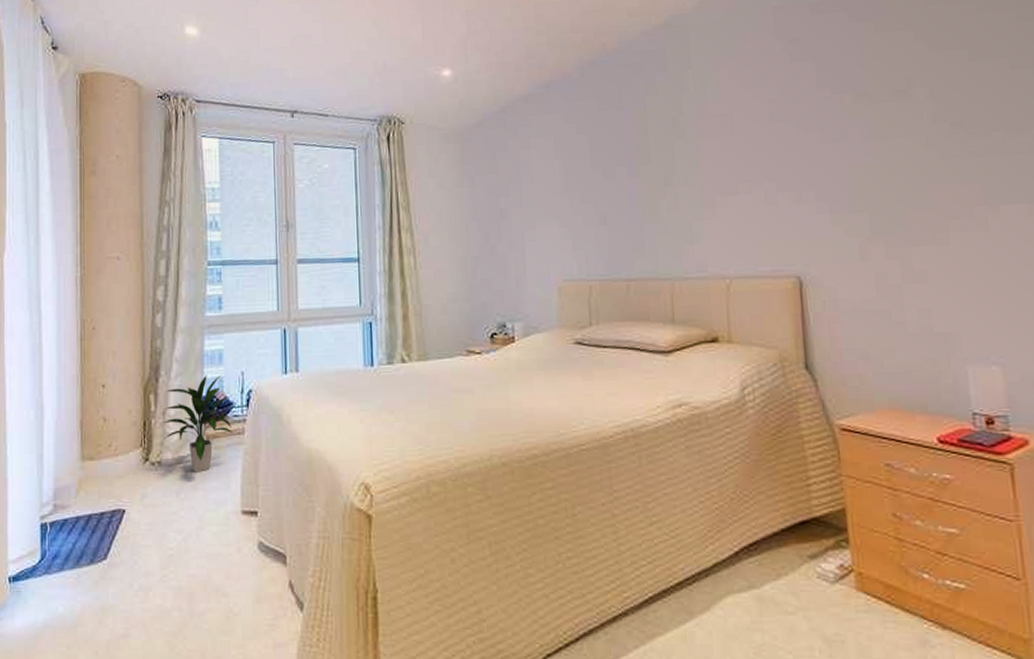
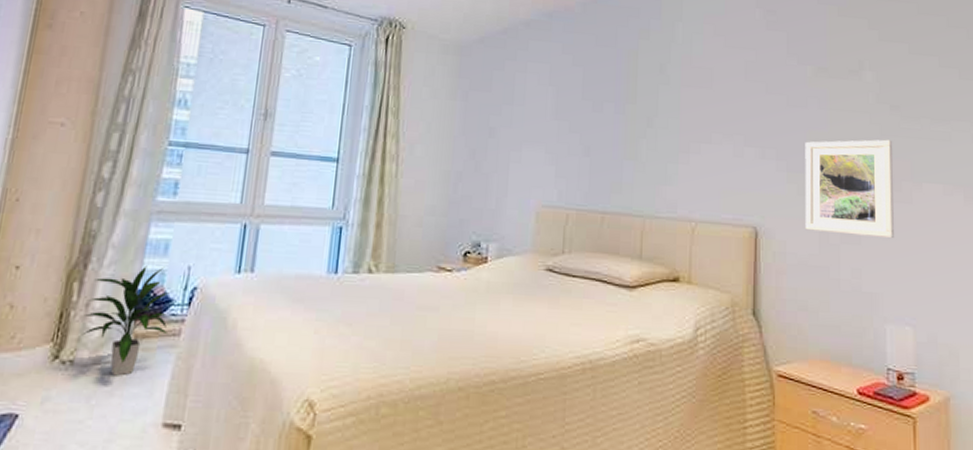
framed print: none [849,161,969,274] -> present [805,139,894,239]

